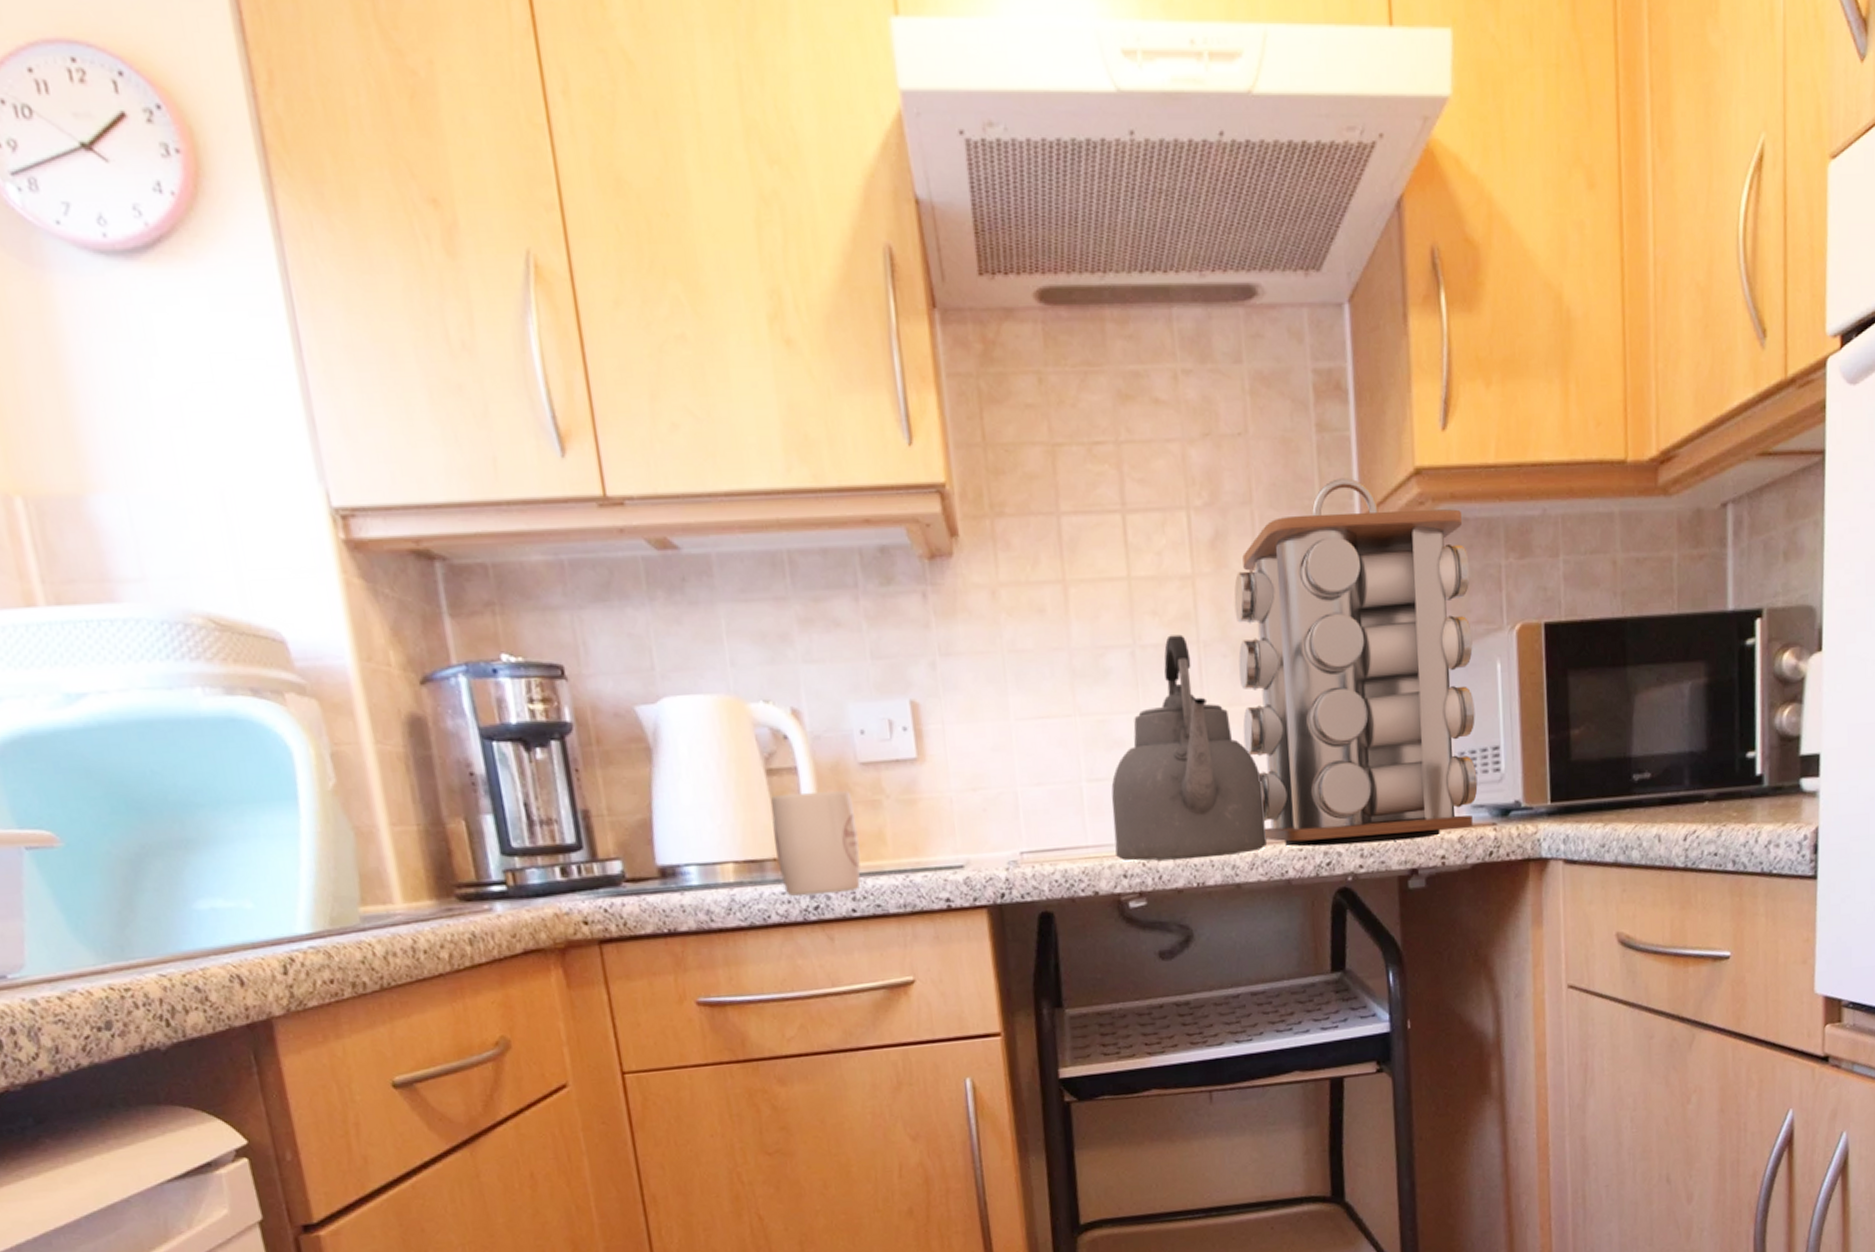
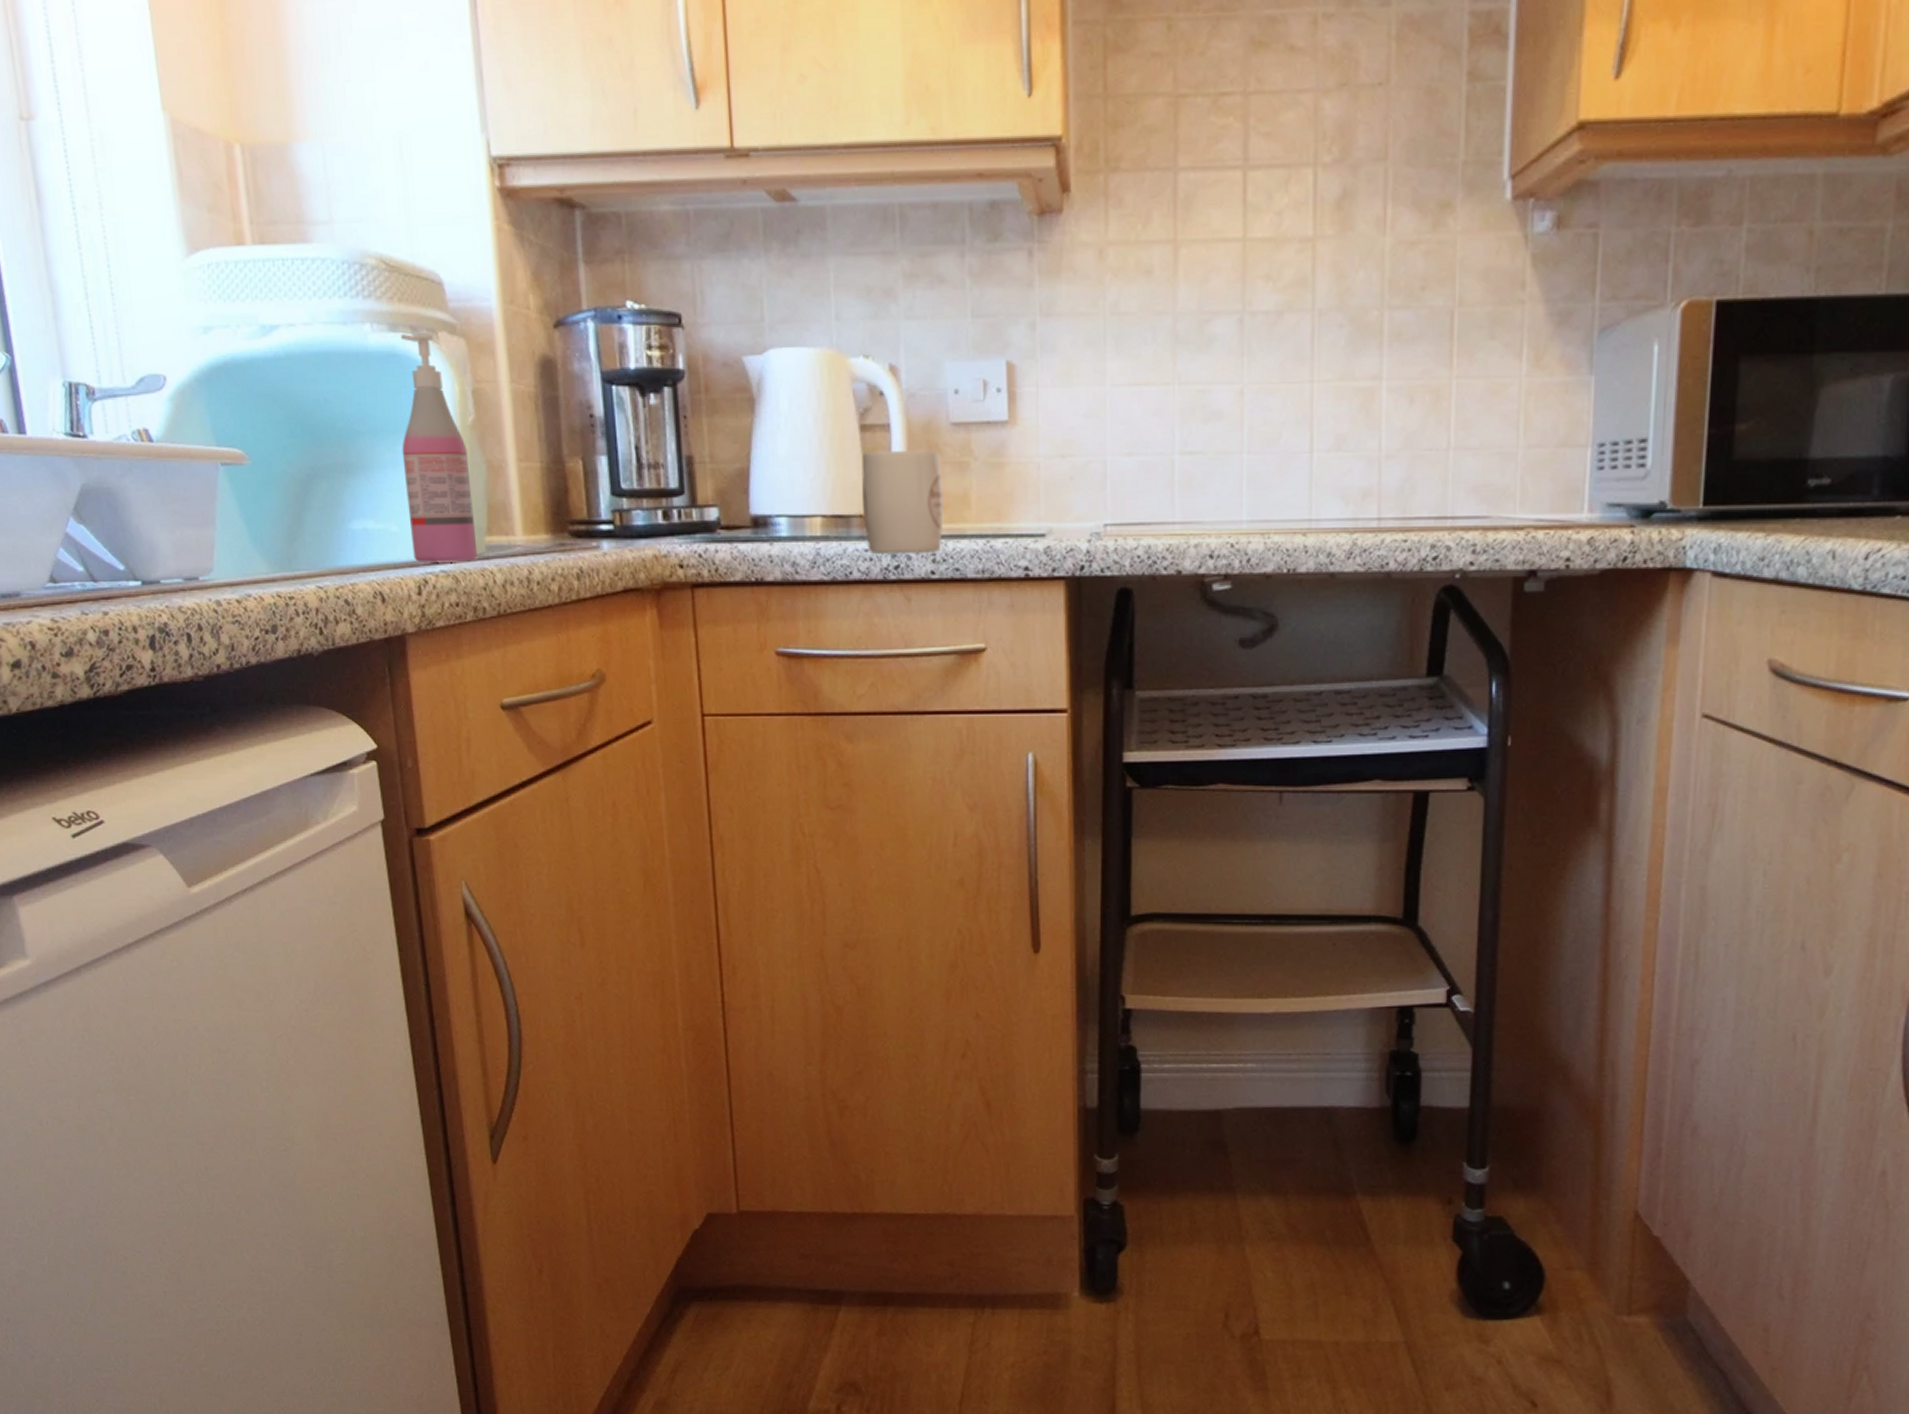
soap dispenser: none [240,695,352,940] -> present [401,333,478,563]
kettle: present [1111,634,1268,862] -> none [1204,301,1369,543]
spice rack: present [1233,478,1478,847] -> none [1353,133,1633,539]

